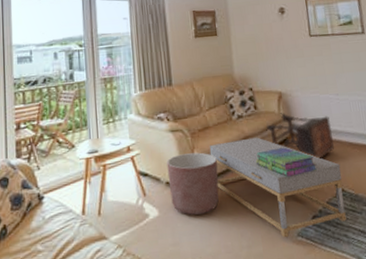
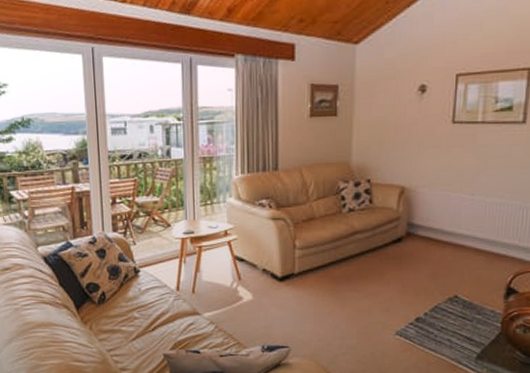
planter: present [166,152,219,215] -> none [265,243,319,303]
coffee table: present [209,137,347,238] -> none [312,233,459,335]
stack of books: present [255,147,317,178] -> none [362,246,432,278]
side table: present [265,113,335,159] -> none [378,210,458,262]

